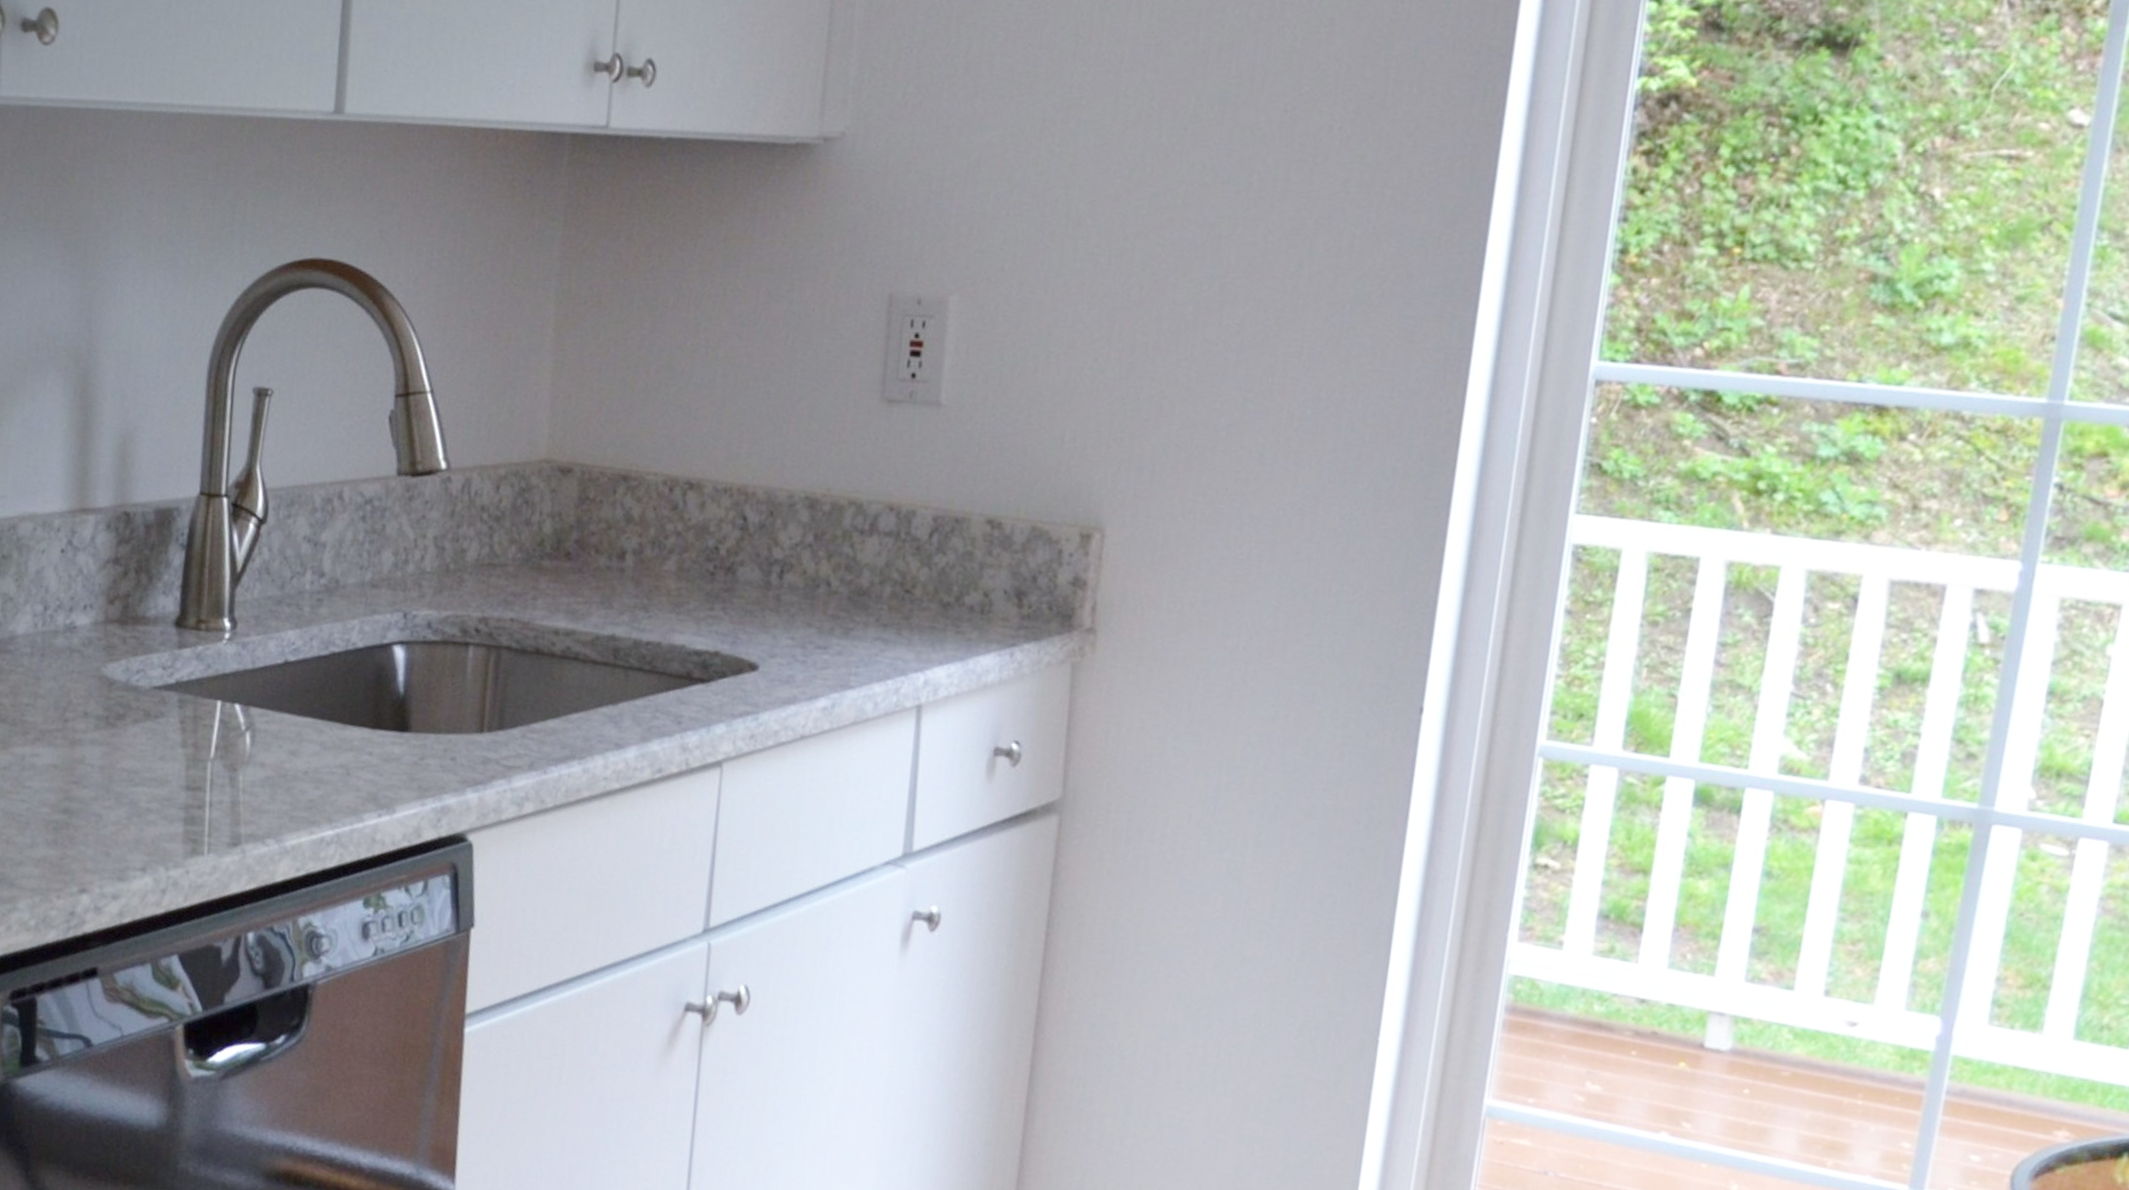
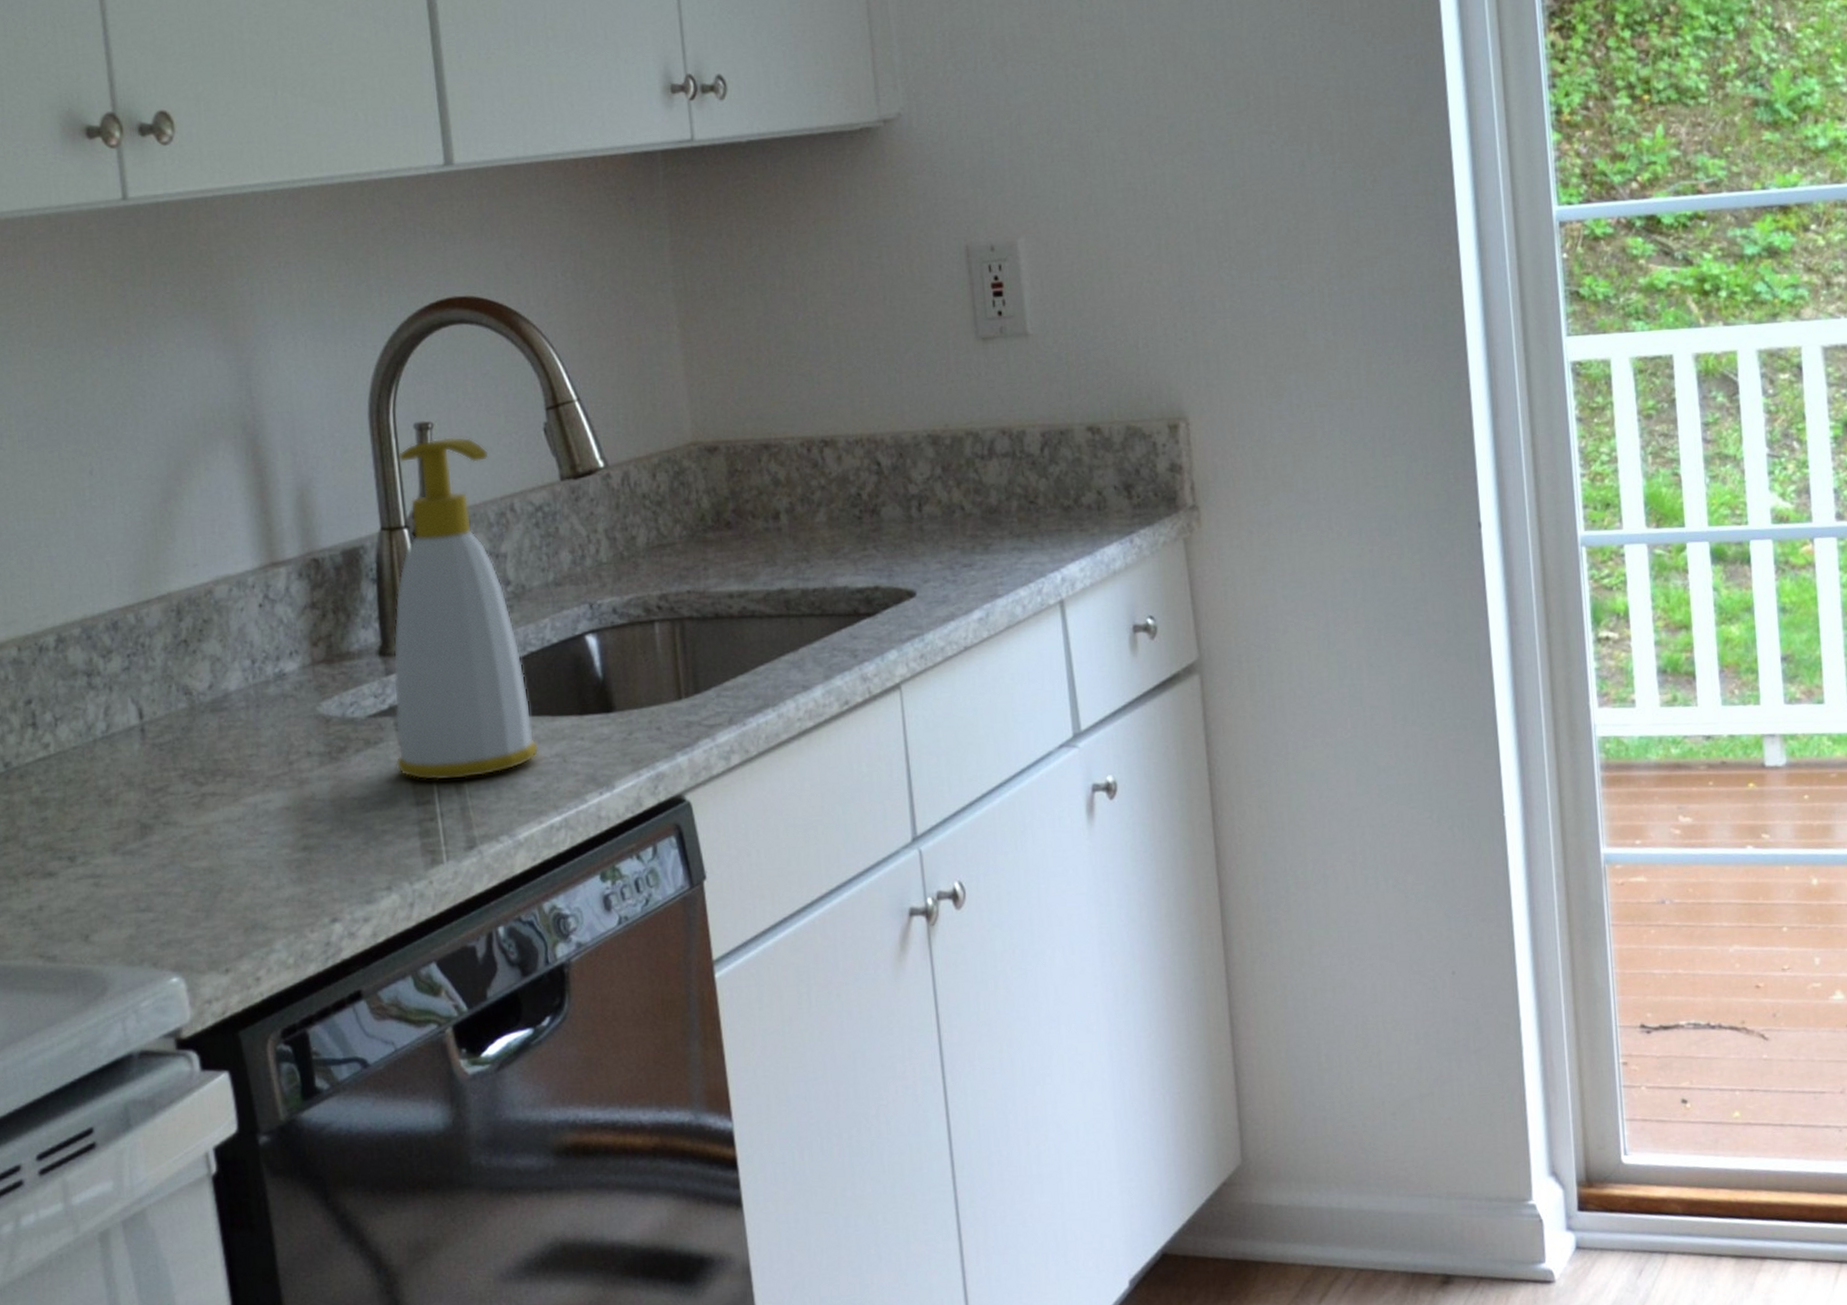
soap bottle: none [172,407,326,773] -> present [393,436,539,781]

